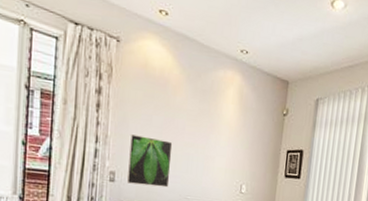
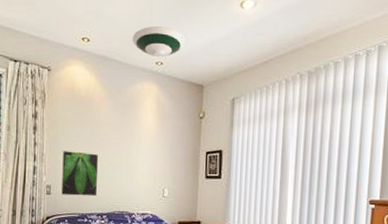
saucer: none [216,9,273,46] -> present [132,27,185,57]

